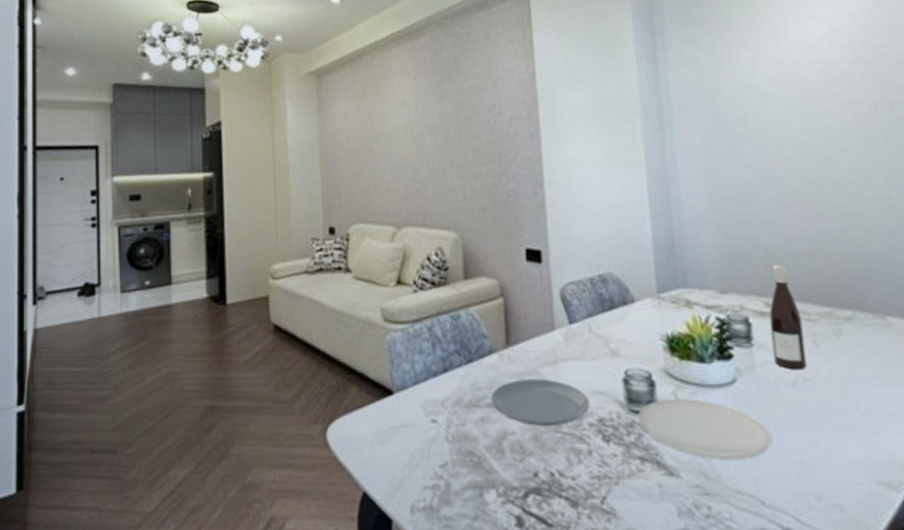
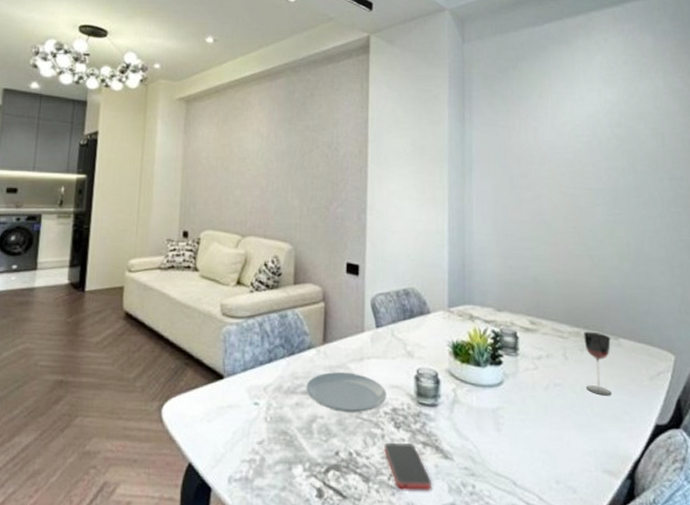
smartphone: none [592,459,656,515] -> present [384,442,431,490]
plate: present [638,398,772,460] -> none [424,395,526,448]
bottle: present [769,264,808,370] -> none [532,290,558,377]
wineglass: none [838,310,882,390] -> present [584,331,611,396]

